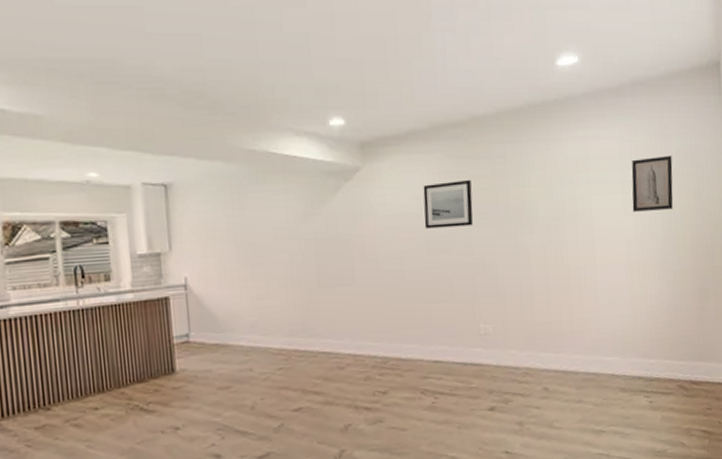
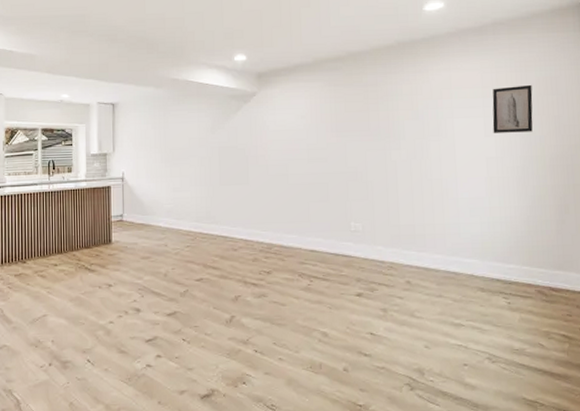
wall art: present [423,179,473,229] -> none [306,103,348,142]

